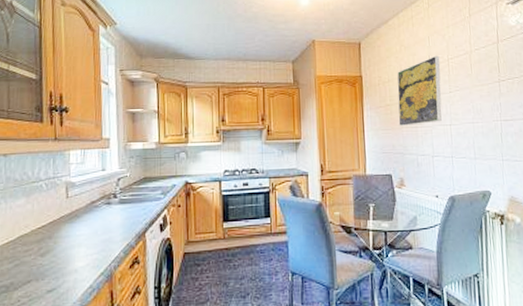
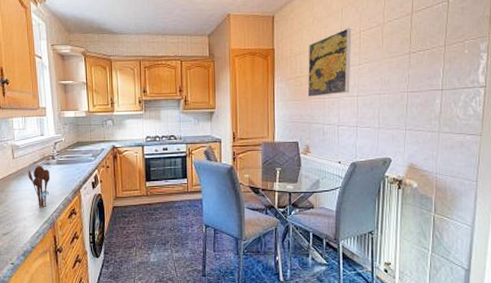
utensil holder: none [83,206,111,257] -> present [28,166,51,208]

